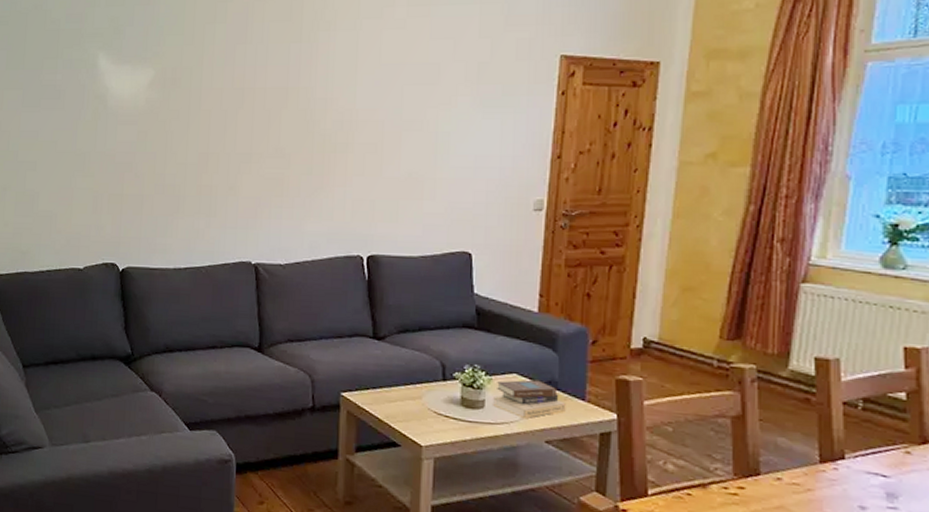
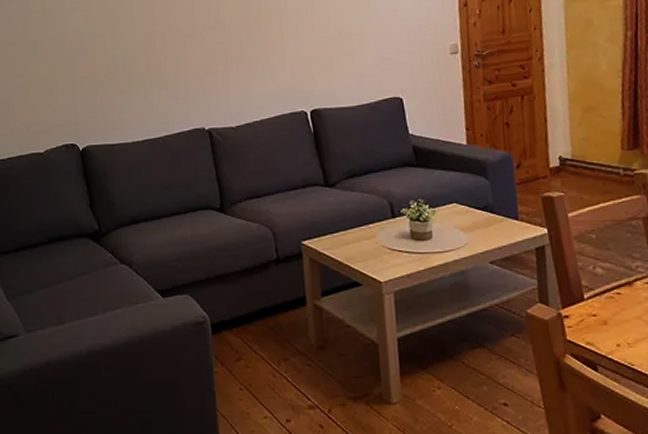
books: present [493,379,566,418] -> none [439,206,503,243]

